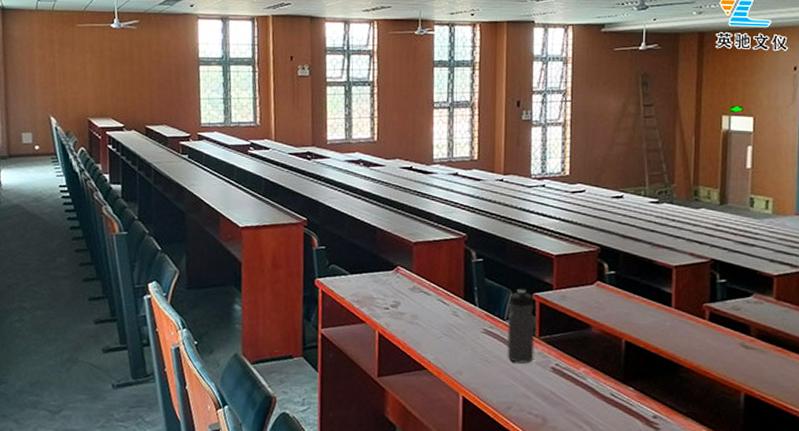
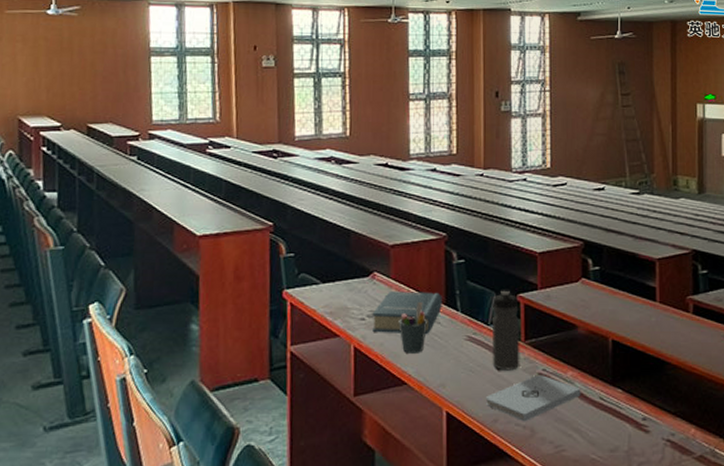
hardback book: none [395,284,461,326] -> present [372,291,442,335]
pen holder: none [420,295,446,342] -> present [399,301,427,353]
notepad: none [499,369,593,411] -> present [485,375,581,422]

